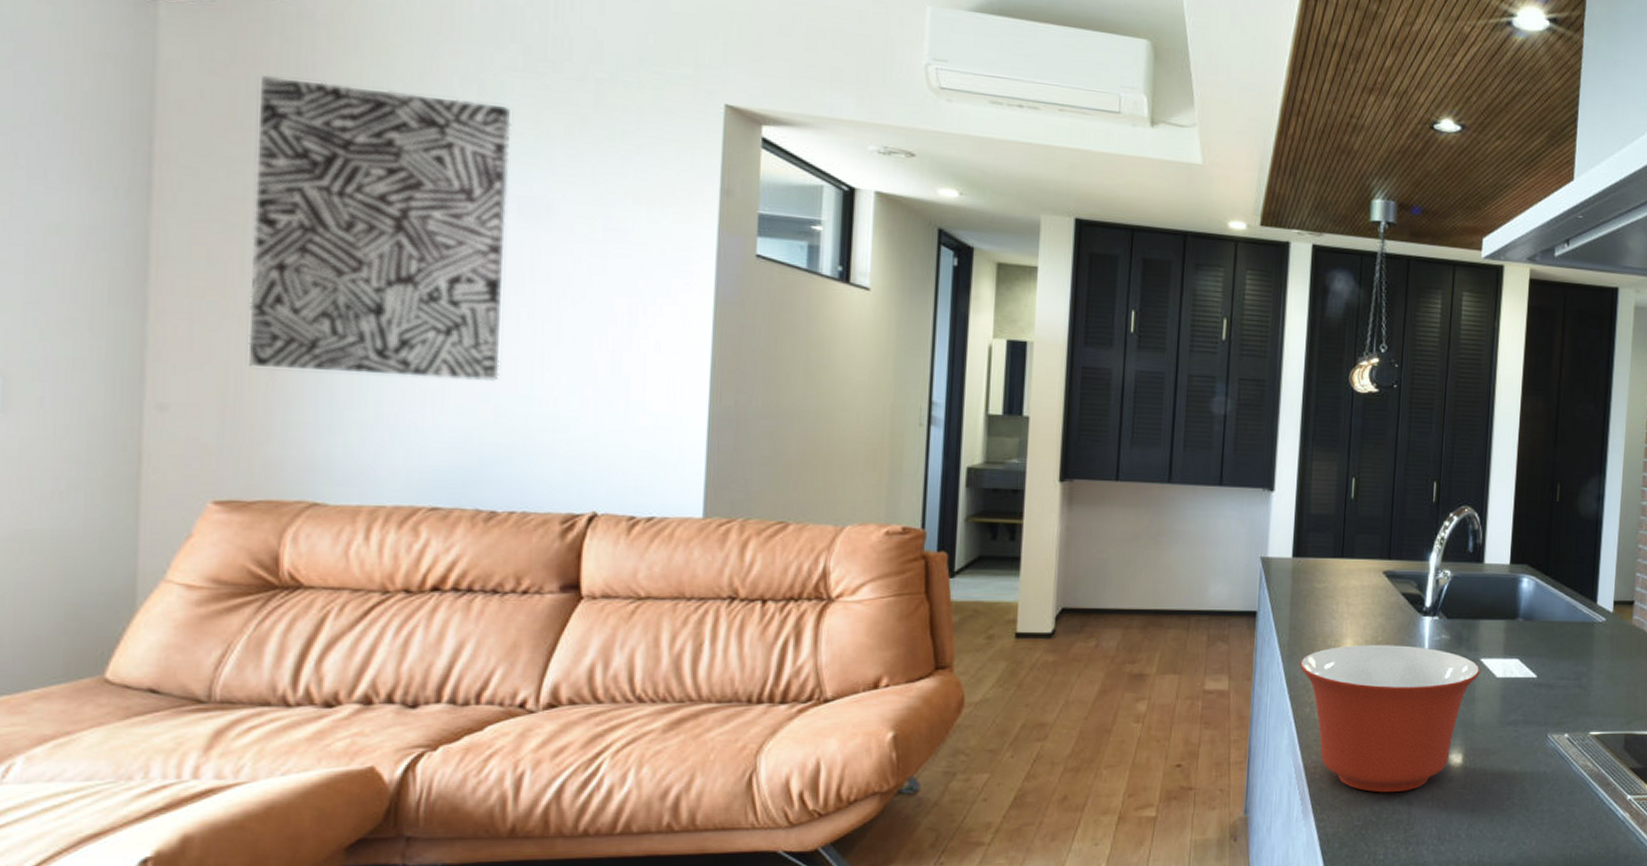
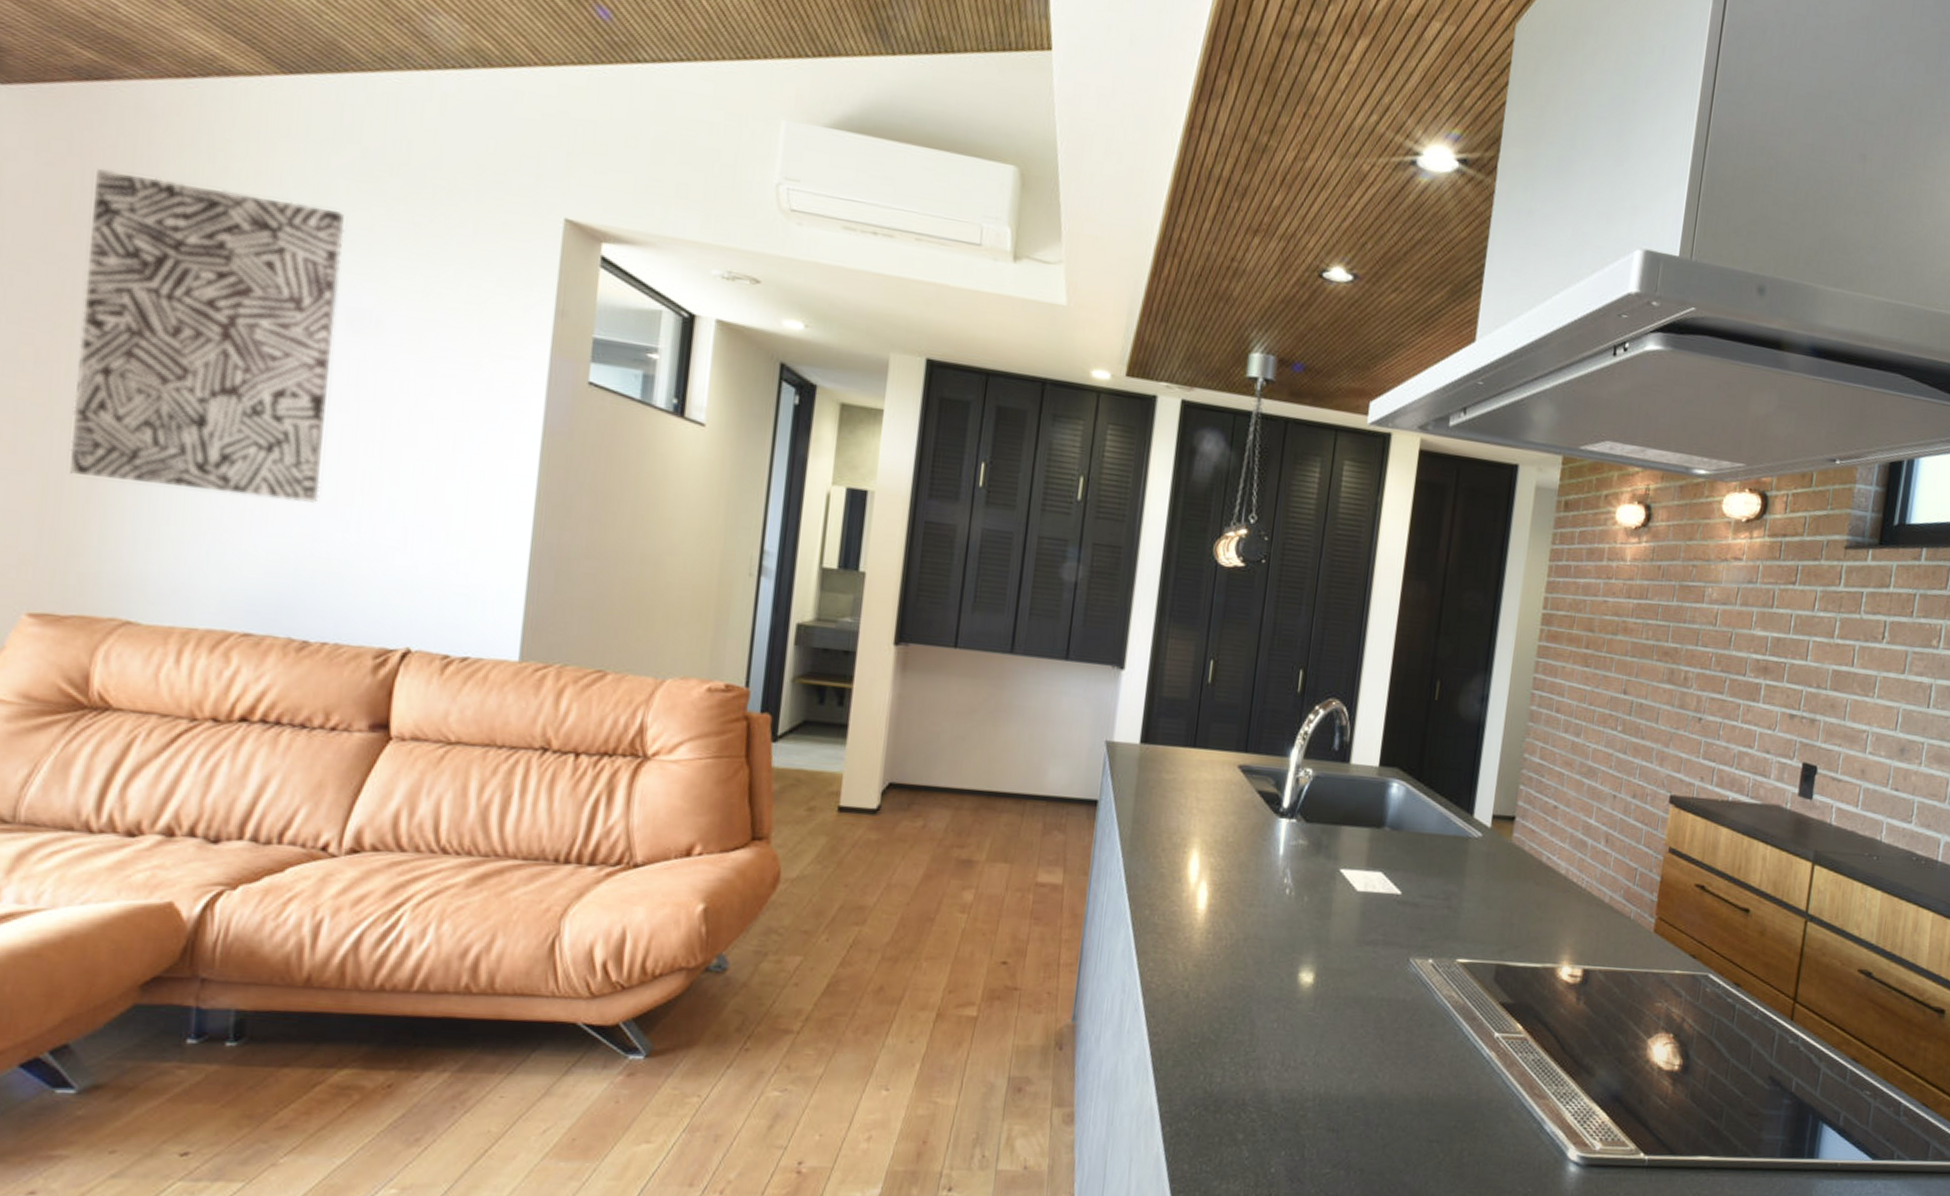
mixing bowl: present [1299,644,1481,793] -> none [1140,844,1340,1010]

